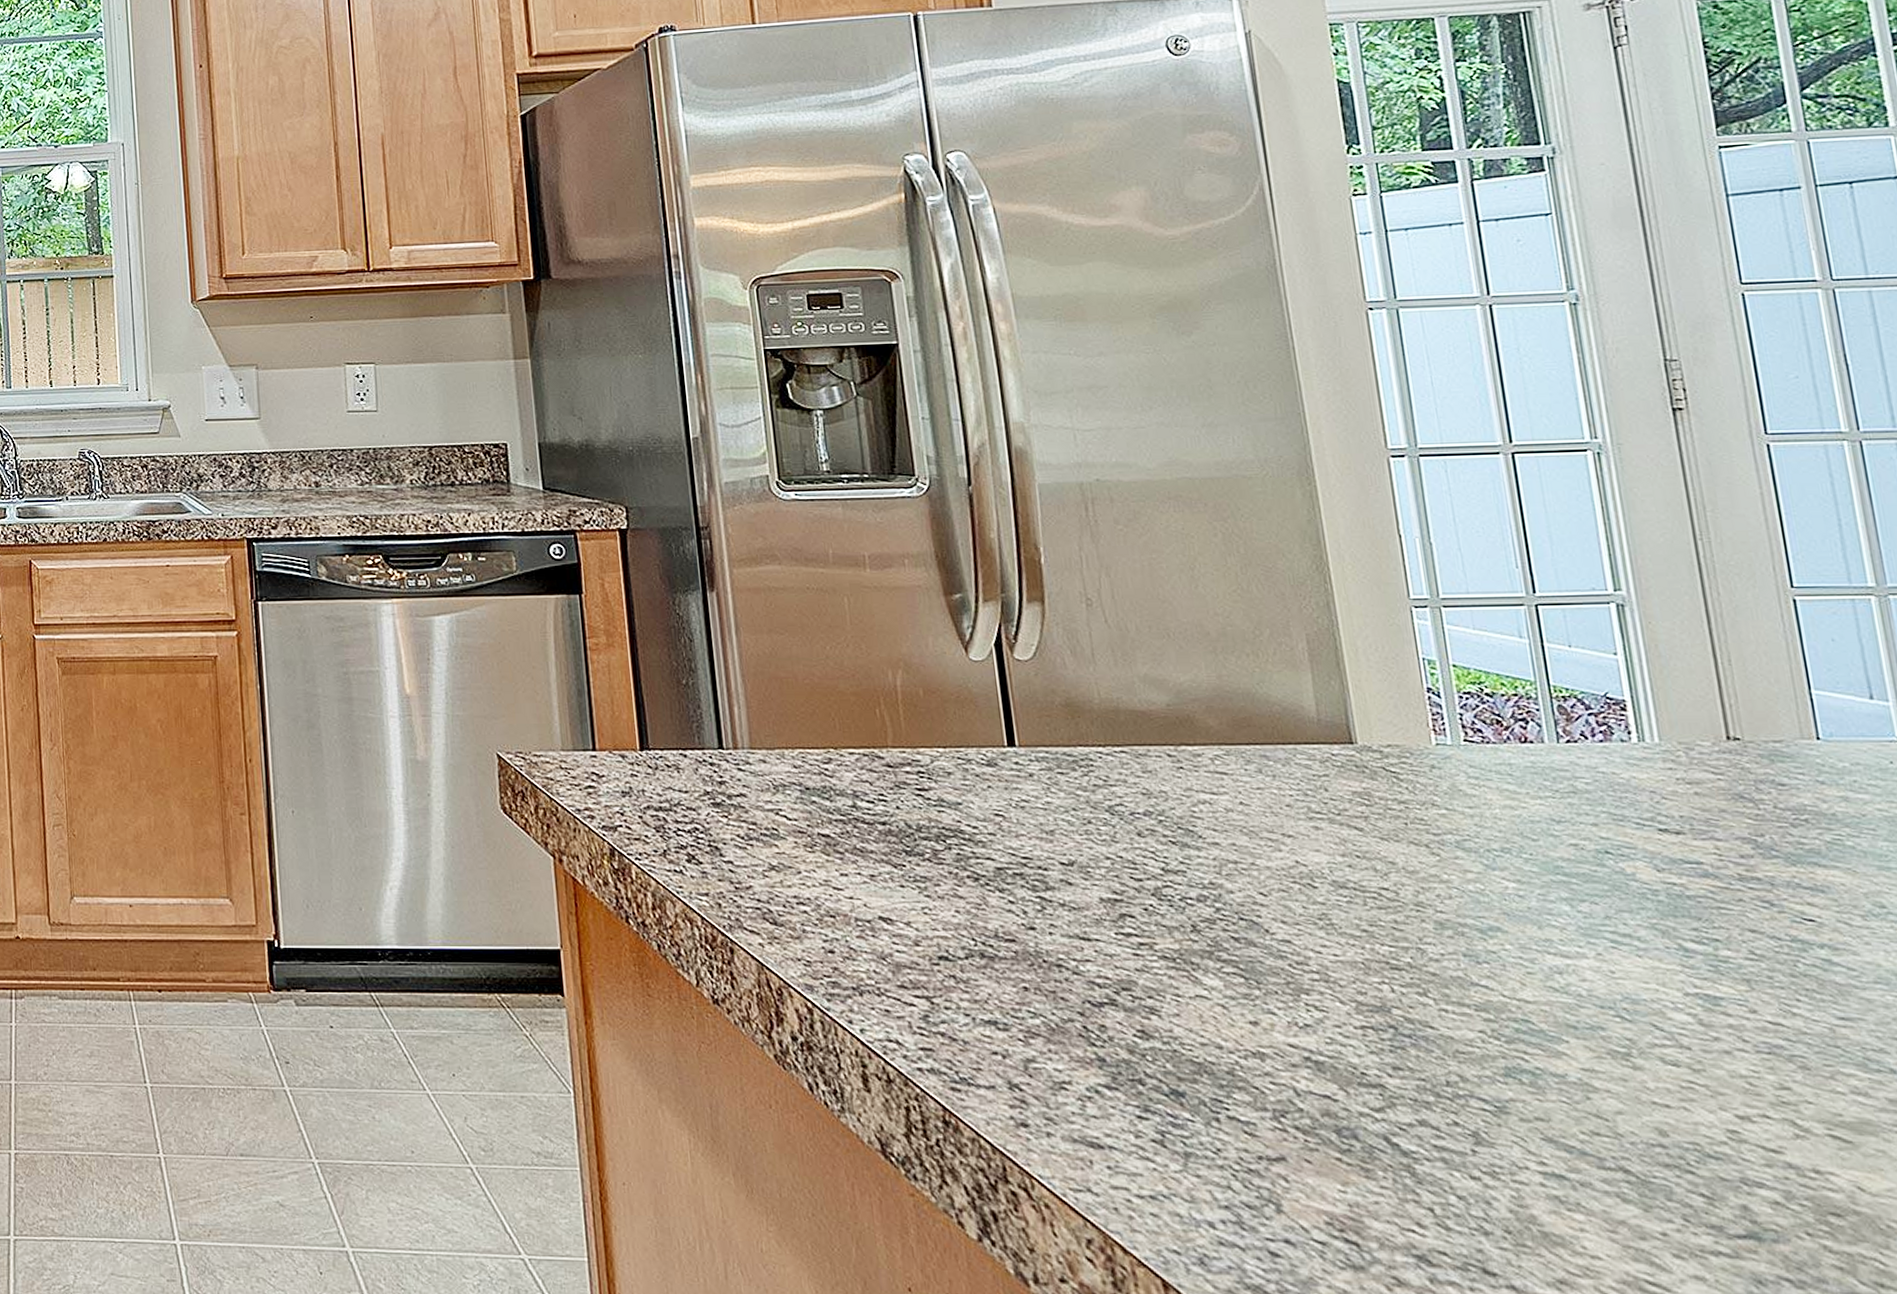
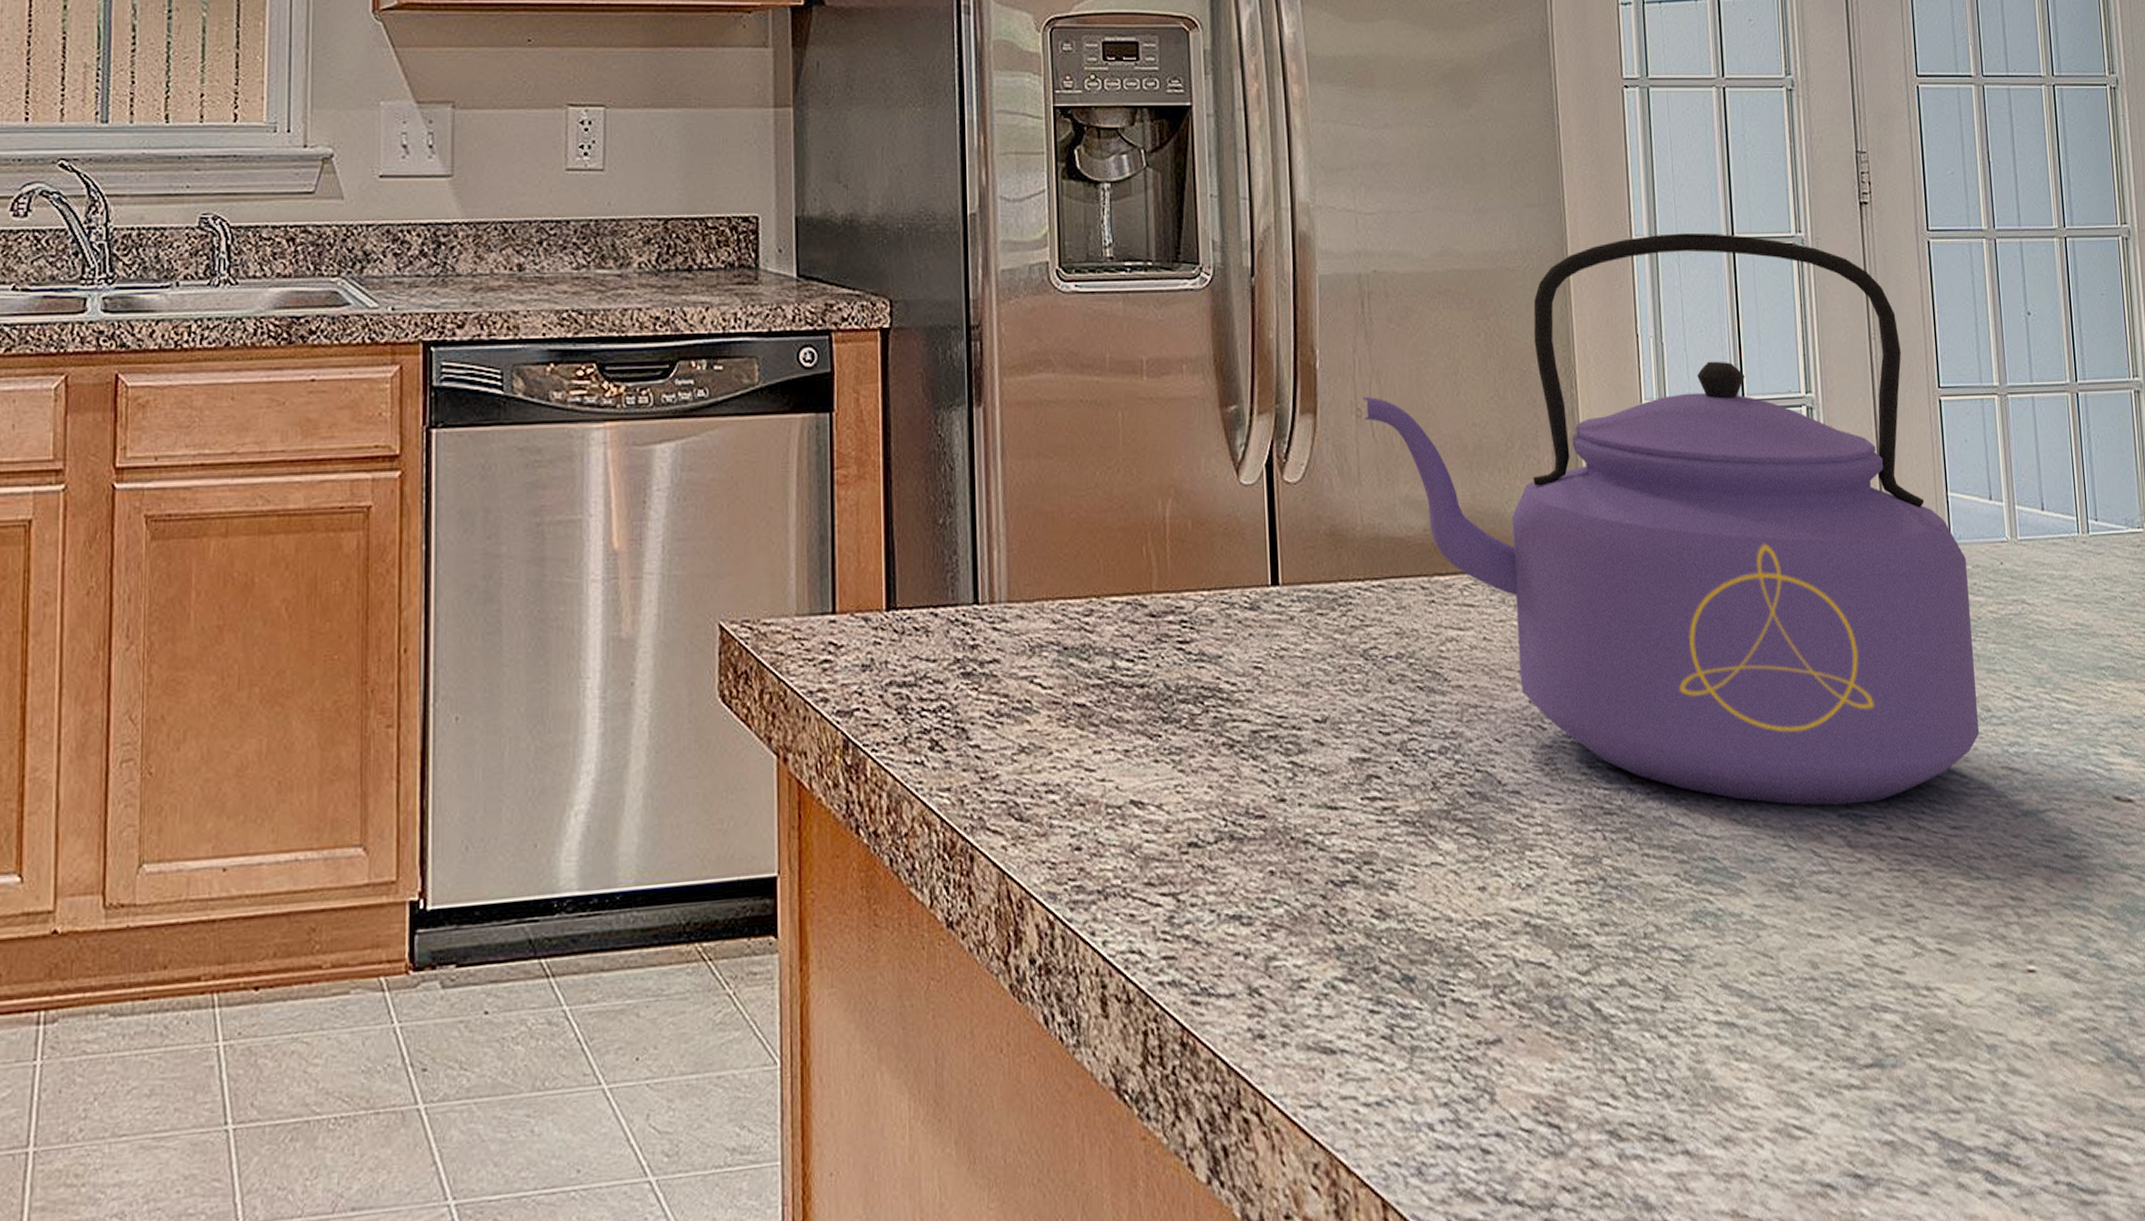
kettle: none [1092,441,1871,985] -> present [1362,232,1979,806]

